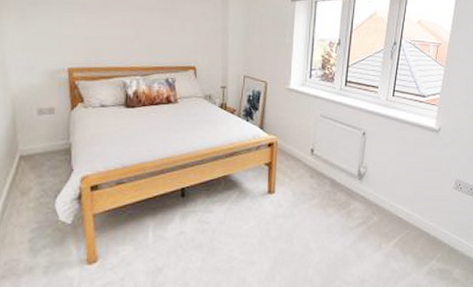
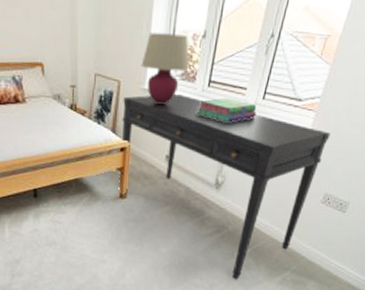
desk: none [269,92,453,274] -> present [122,93,331,280]
table lamp: none [285,41,328,103] -> present [141,32,189,105]
stack of books: none [336,95,389,117] -> present [196,97,257,123]

